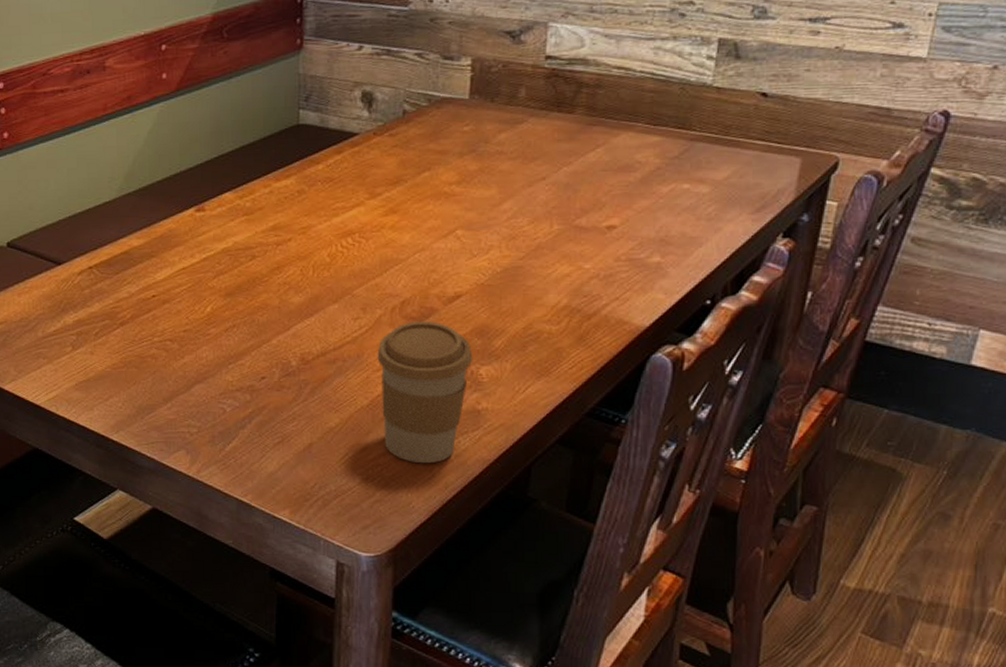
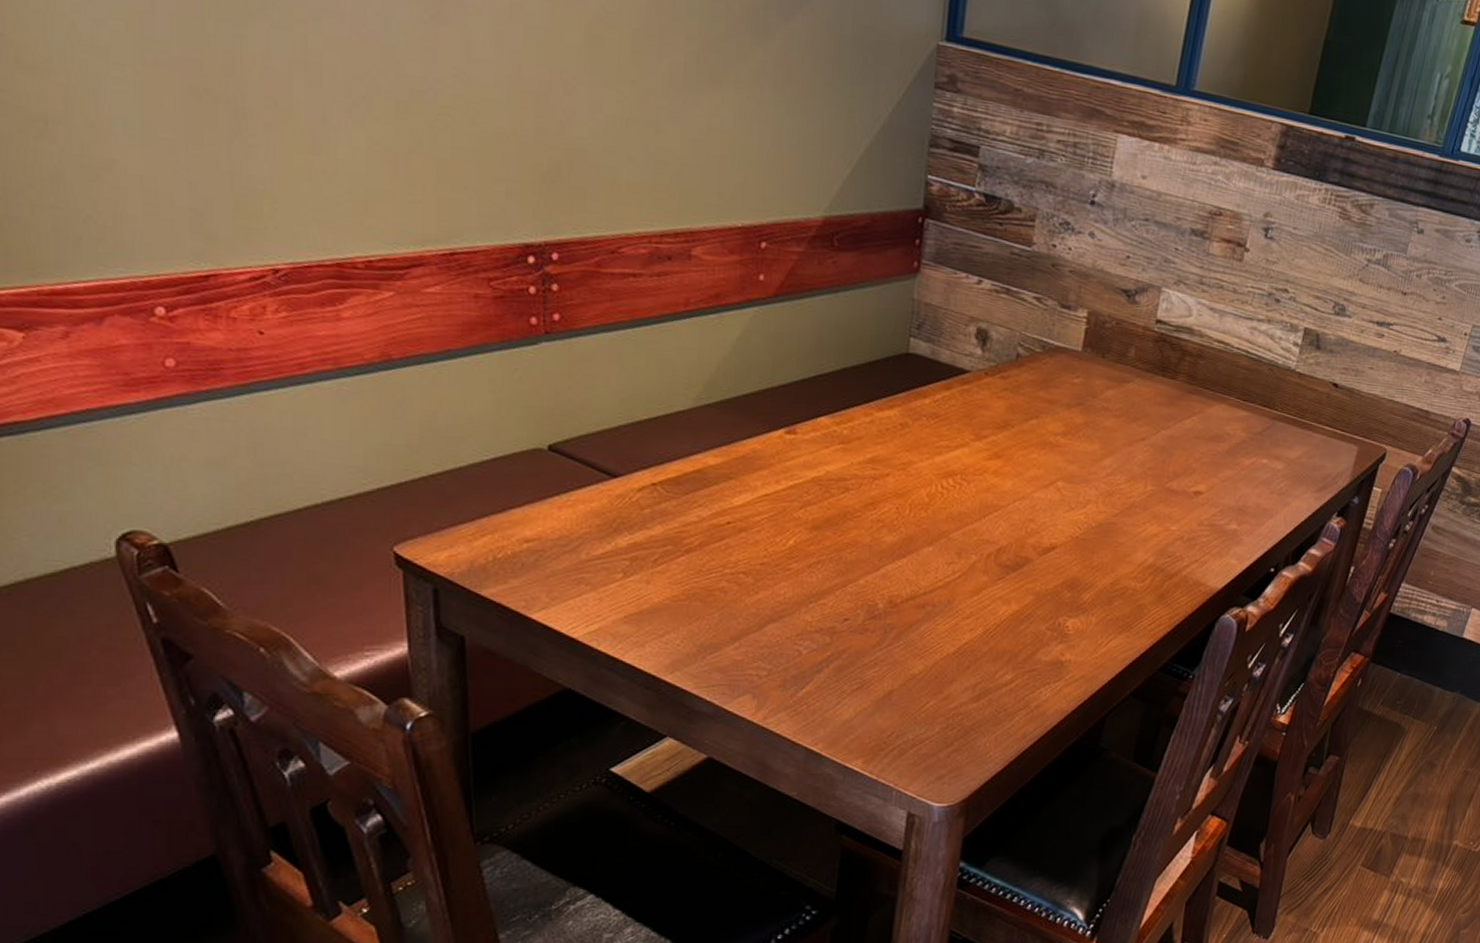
coffee cup: present [377,321,473,464] -> none [968,570,1062,714]

